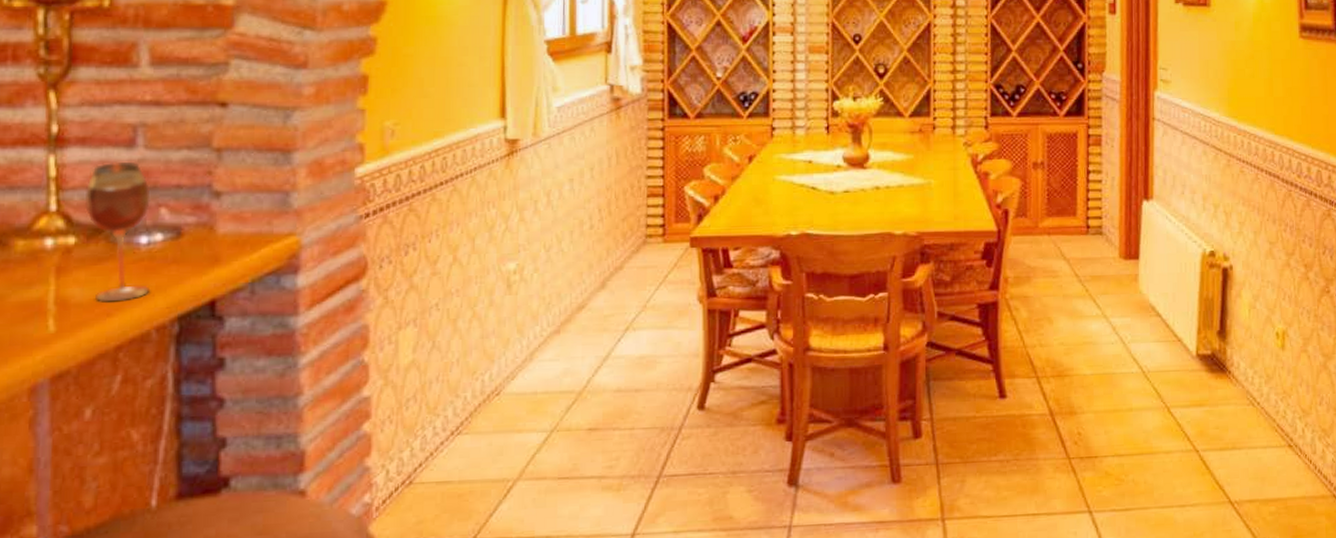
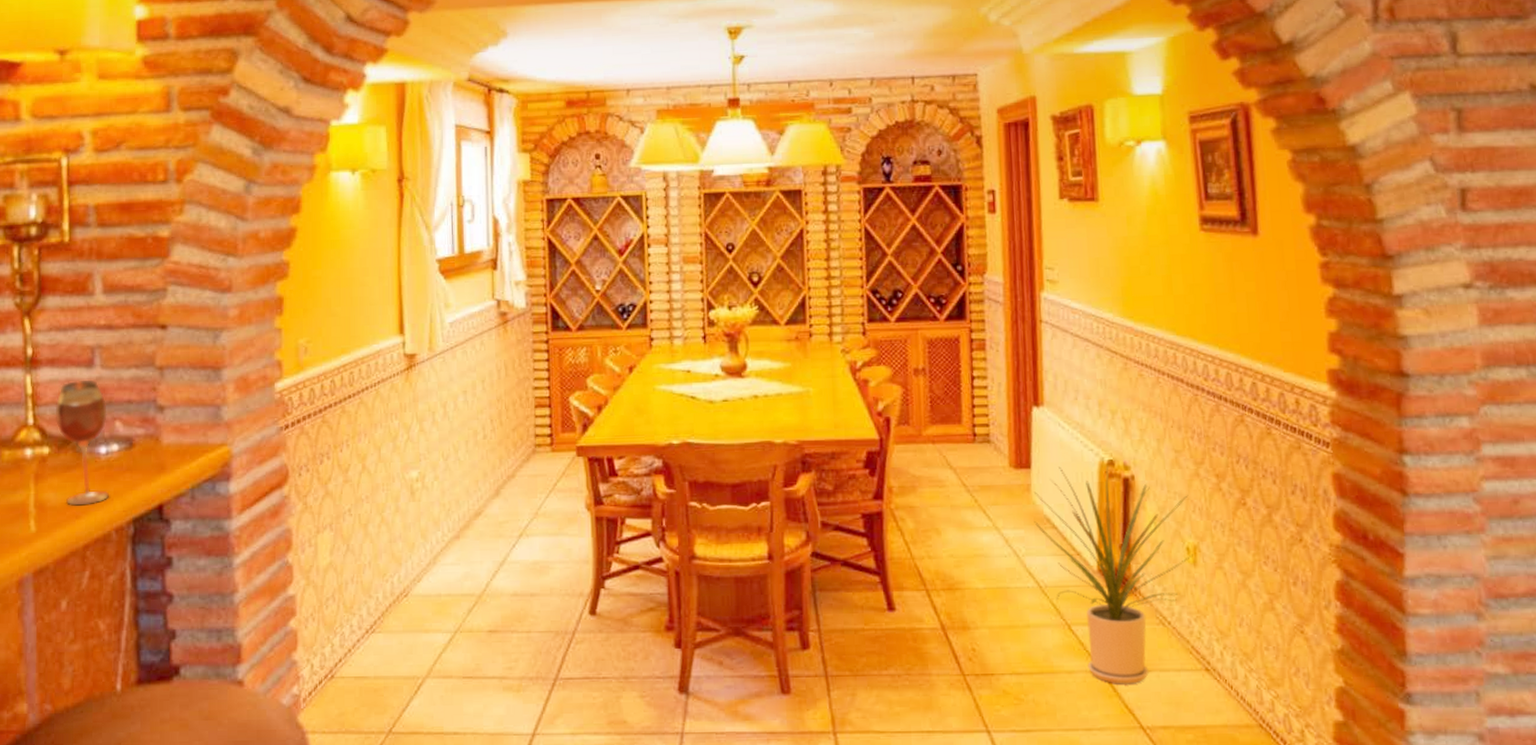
house plant: none [1140,256,1282,462] -> present [1034,465,1193,684]

